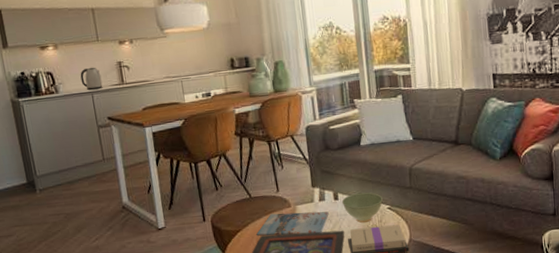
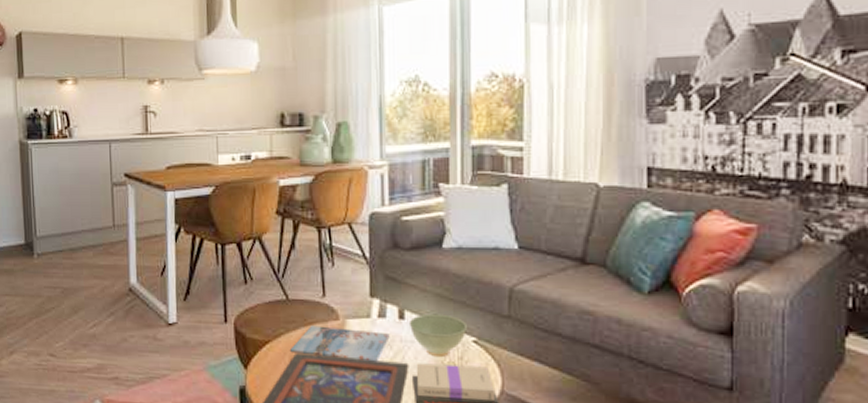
kettle: present [80,67,103,90] -> none [99,109,123,138]

